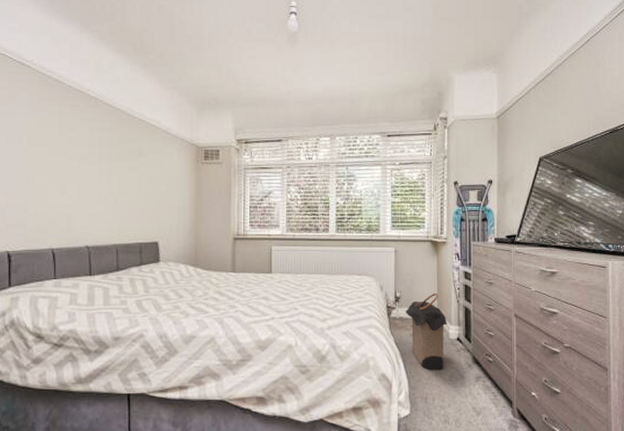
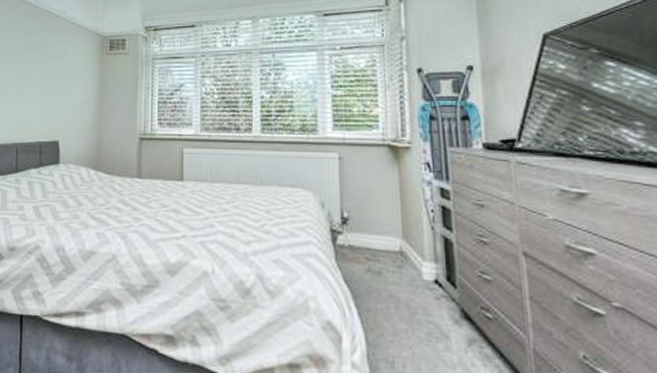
laundry hamper: present [406,292,448,371] -> none [357,214,420,325]

